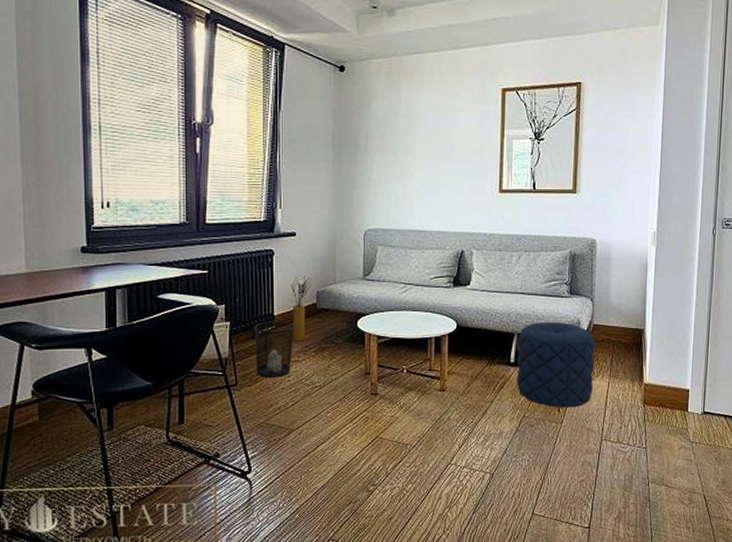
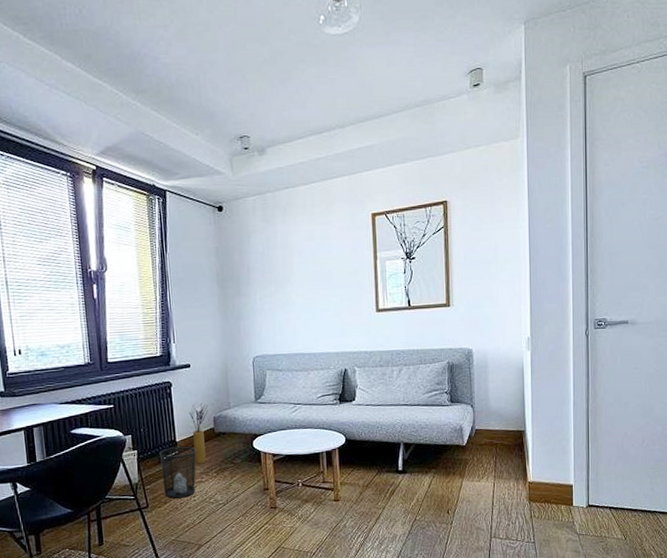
pouf: present [516,321,596,408] -> none [405,429,479,510]

